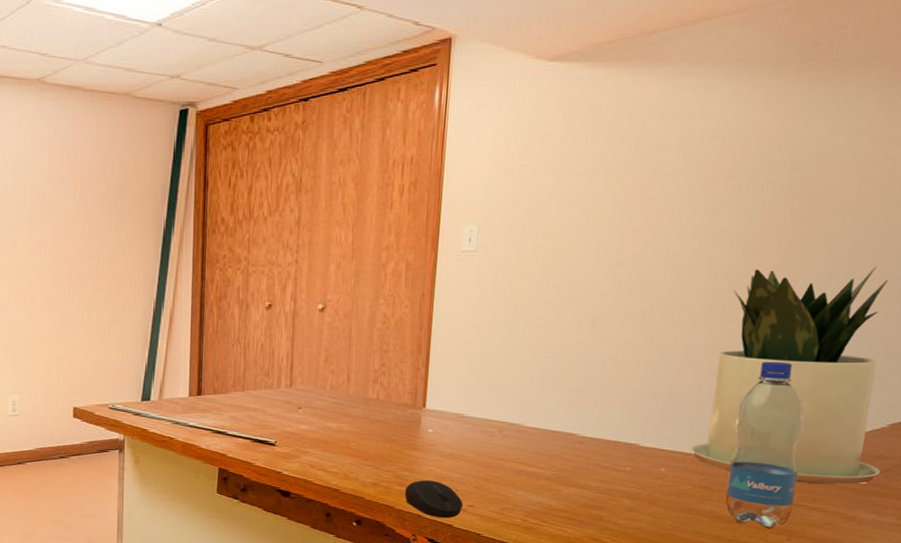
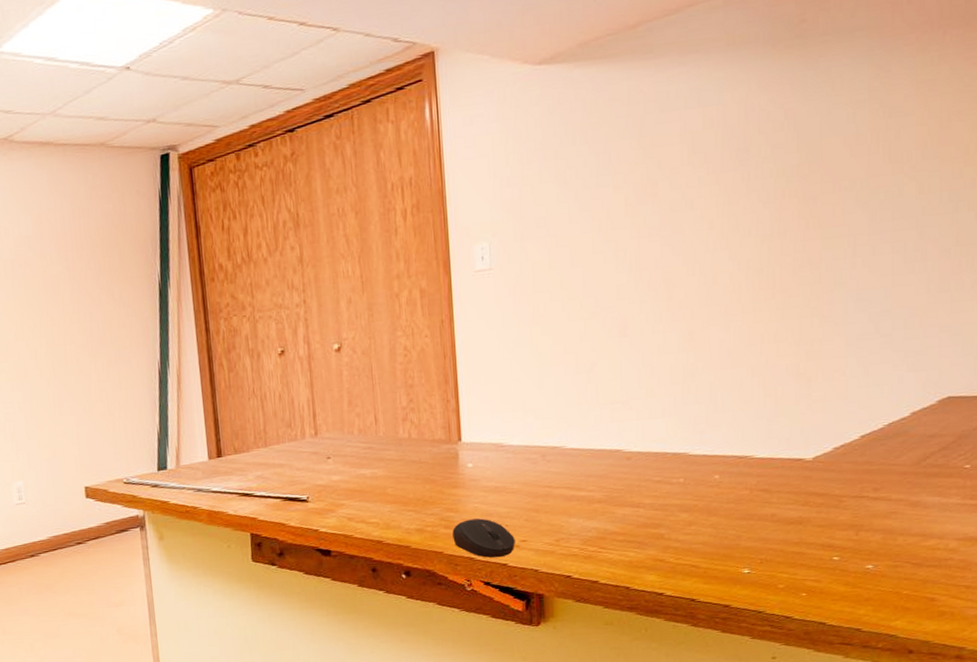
planter: present [690,267,889,485] -> none [742,240,937,473]
bottle: present [725,361,805,529] -> none [782,348,855,526]

